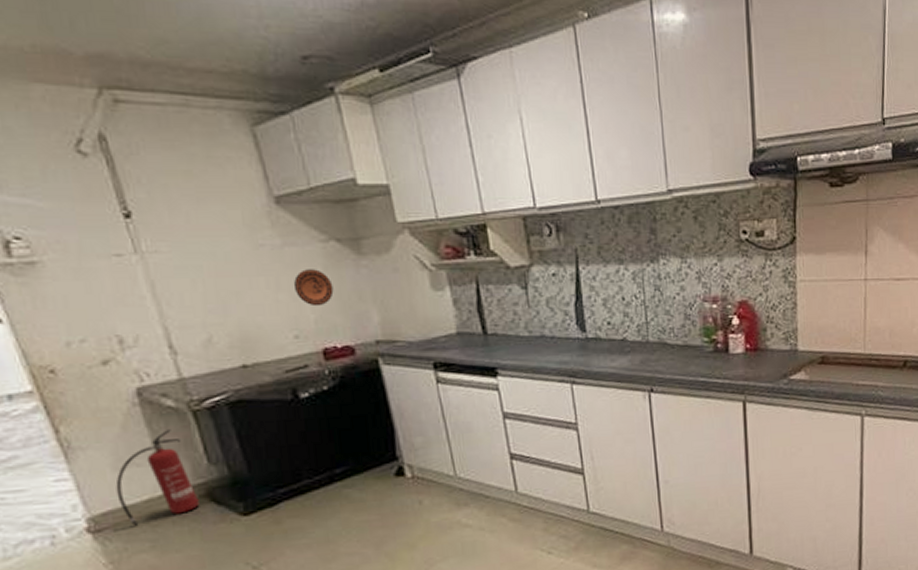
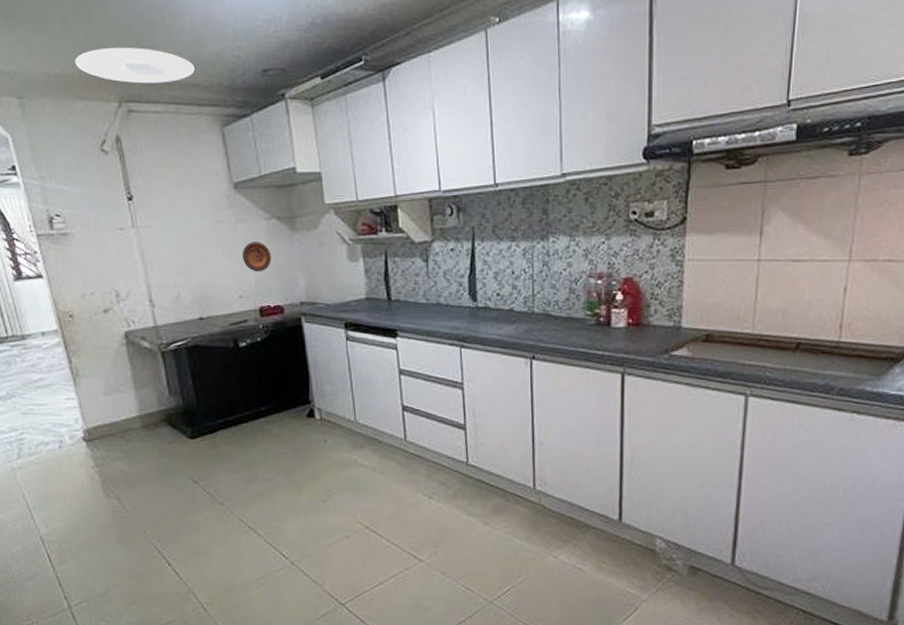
ceiling light: none [23,15,207,67] -> present [75,48,195,84]
fire extinguisher: present [115,429,199,526] -> none [105,365,160,439]

